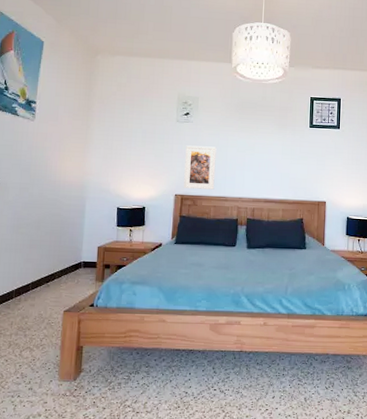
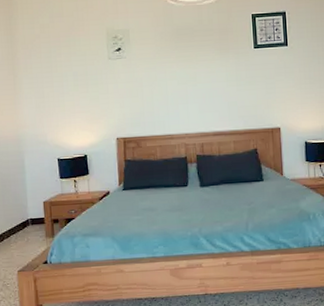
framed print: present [184,145,217,190] -> none [122,82,158,130]

